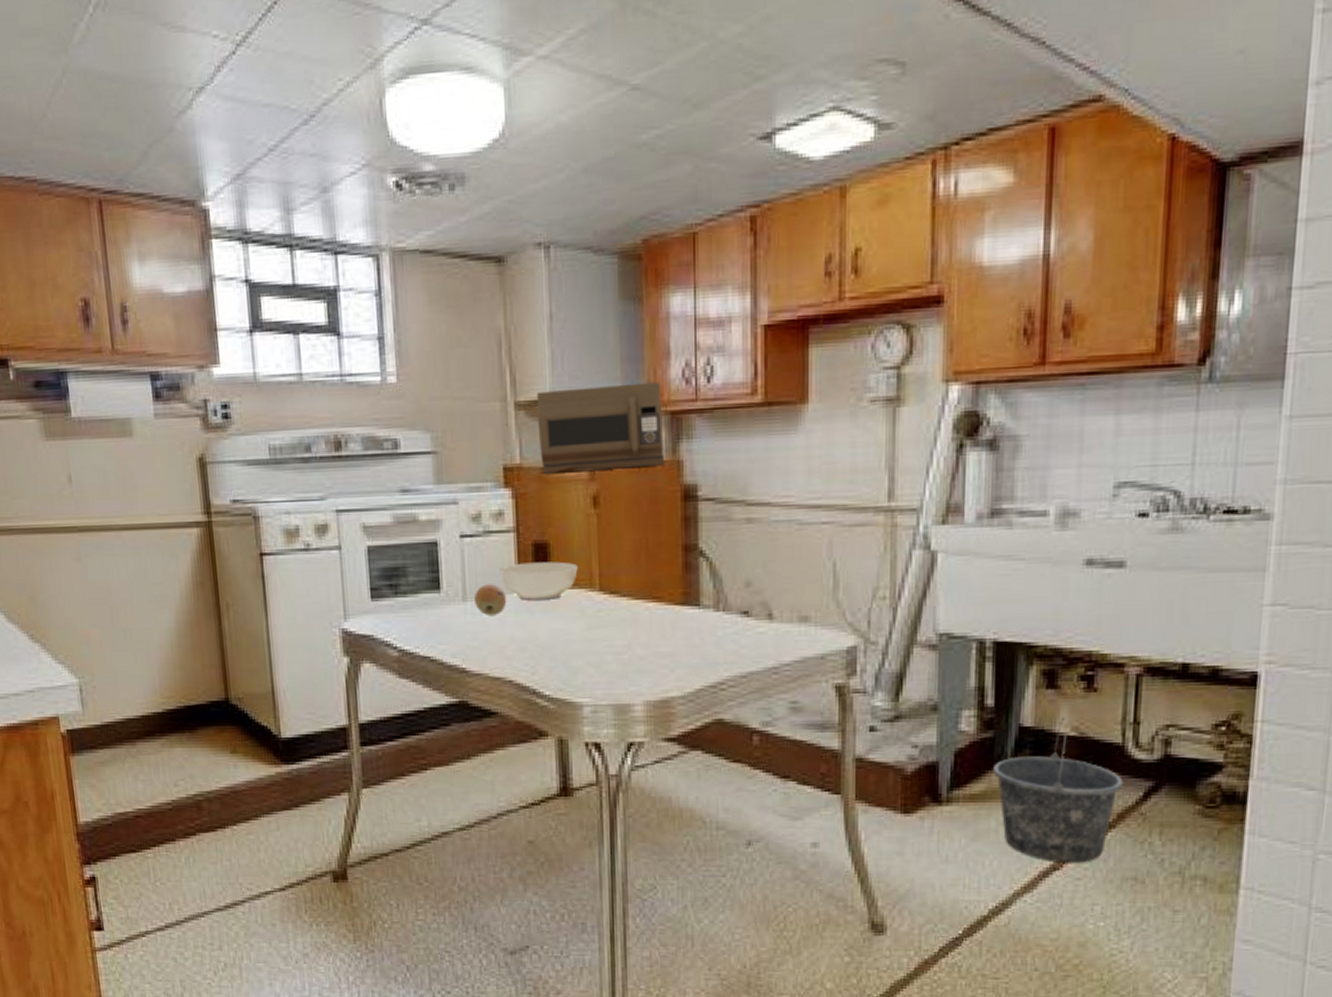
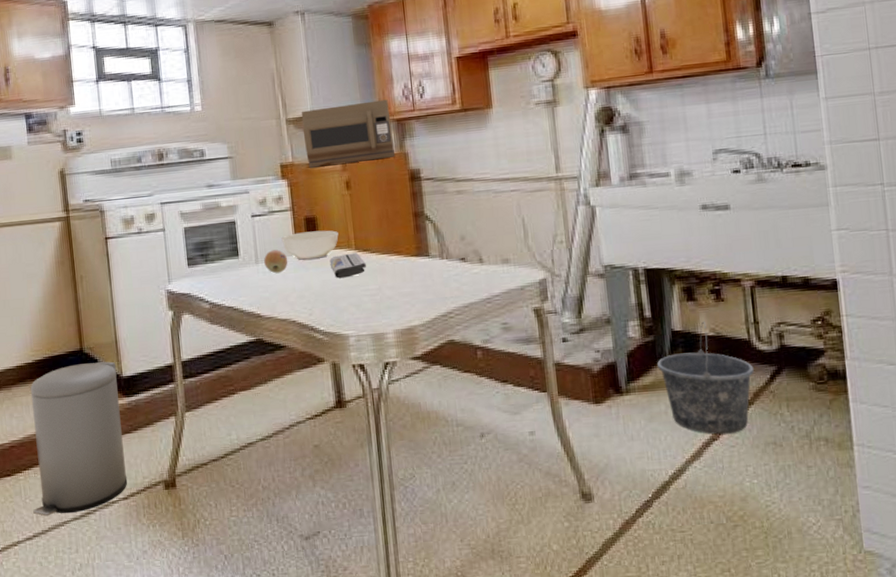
pedal bin: none [160,716,286,904] -> present [30,361,128,517]
newspaper: none [563,595,614,628] -> present [329,252,367,279]

